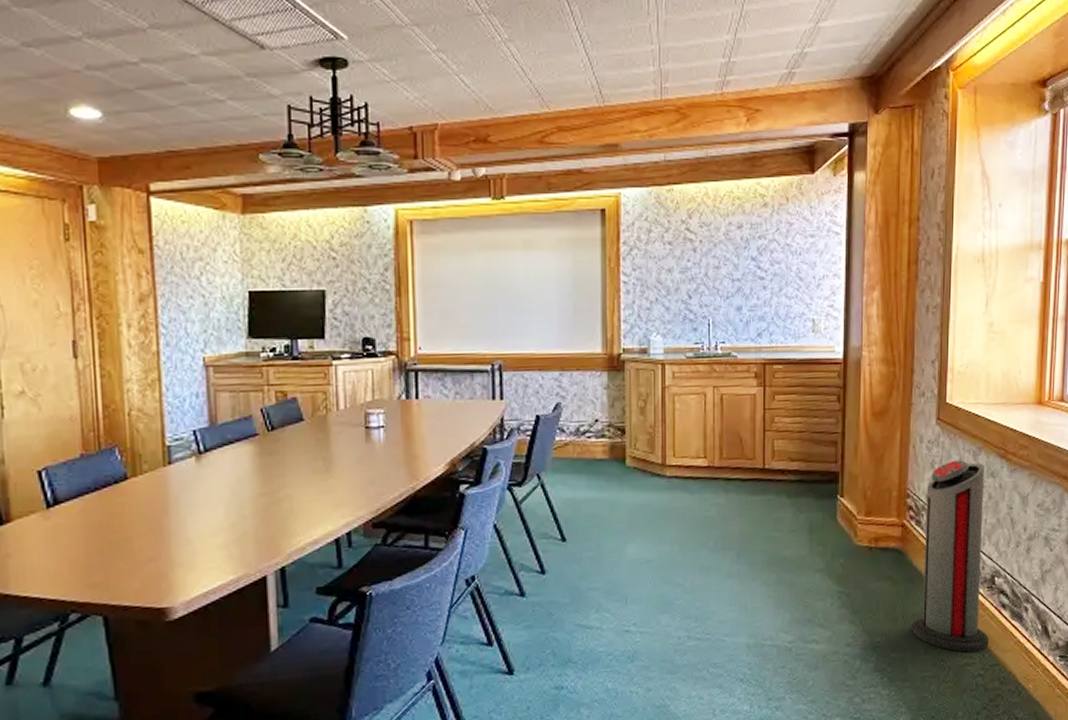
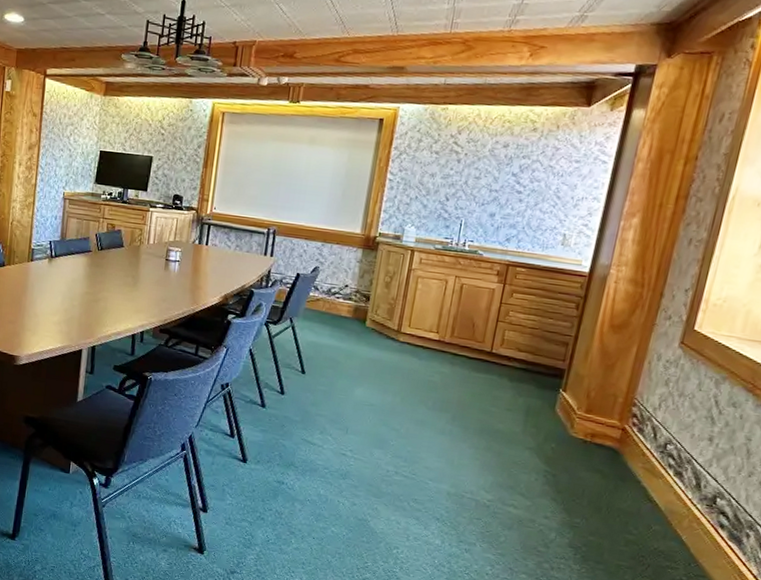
air purifier: present [911,460,989,653] -> none [614,383,726,560]

